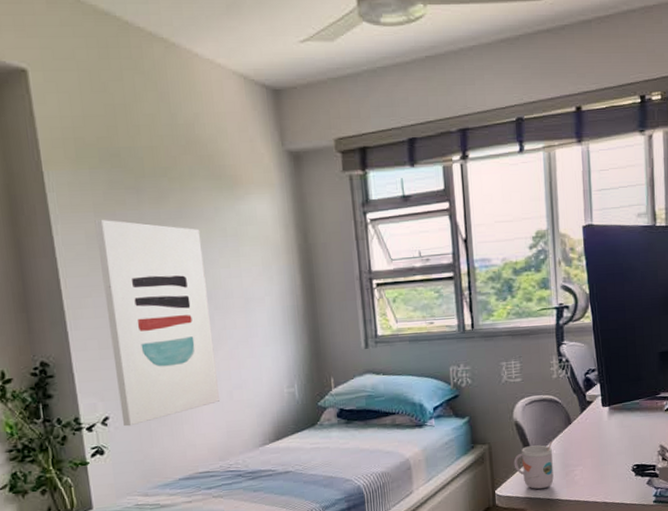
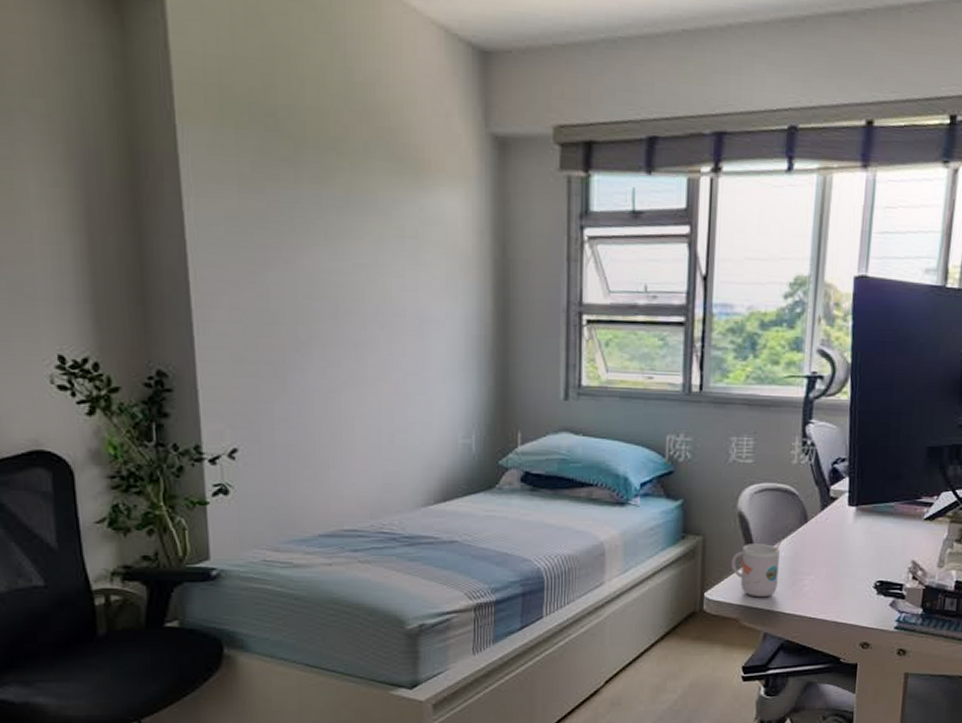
wall art: present [94,219,221,427] -> none [238,195,378,464]

